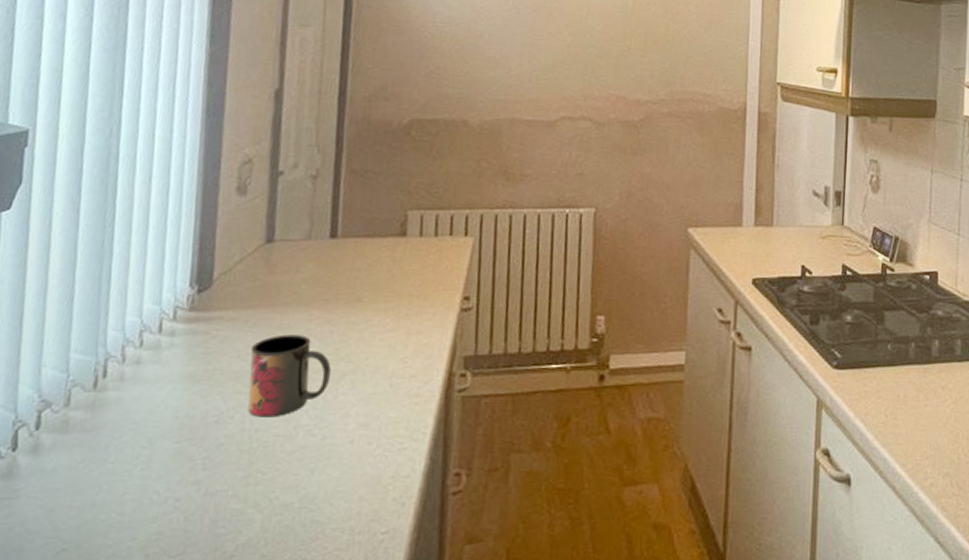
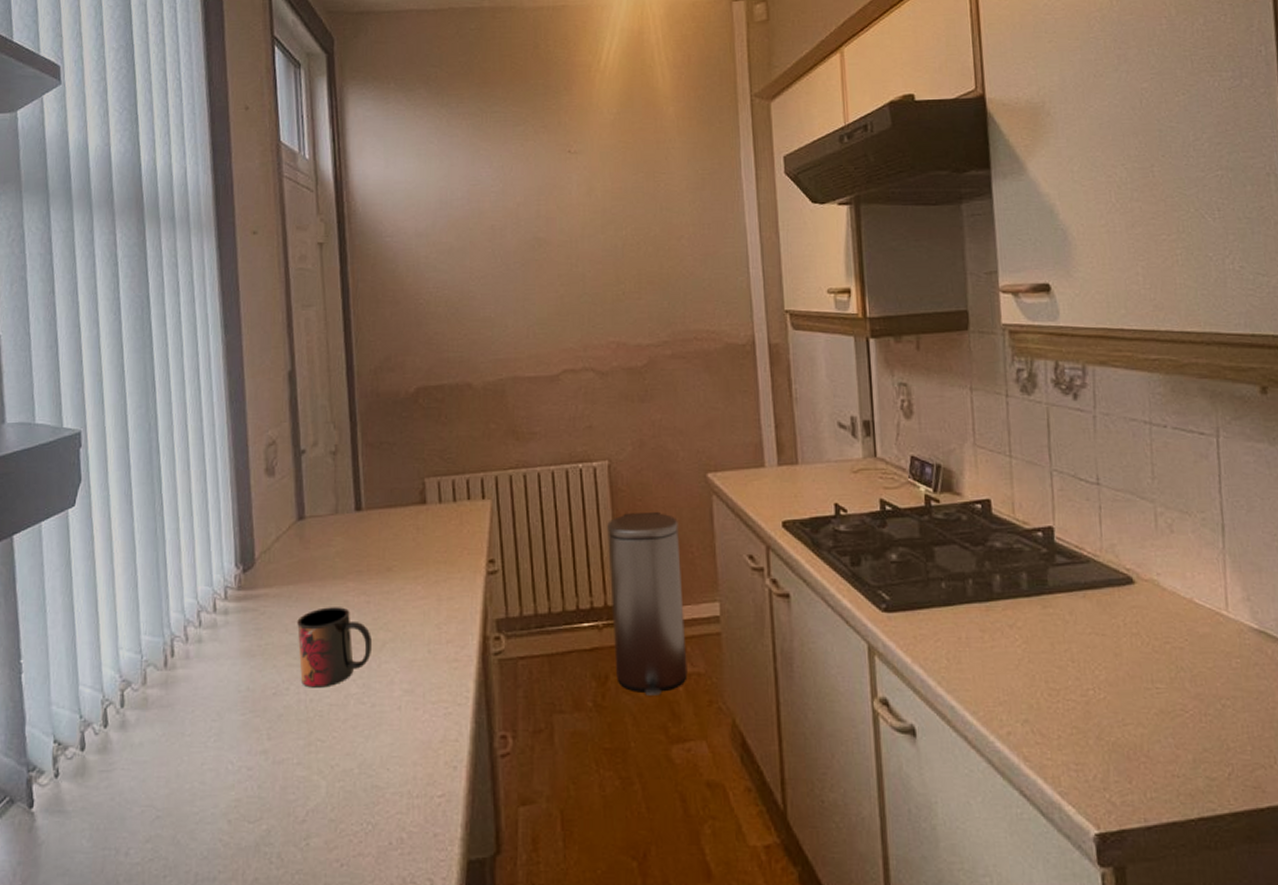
pedal bin: none [578,260,655,440] -> present [607,511,688,697]

